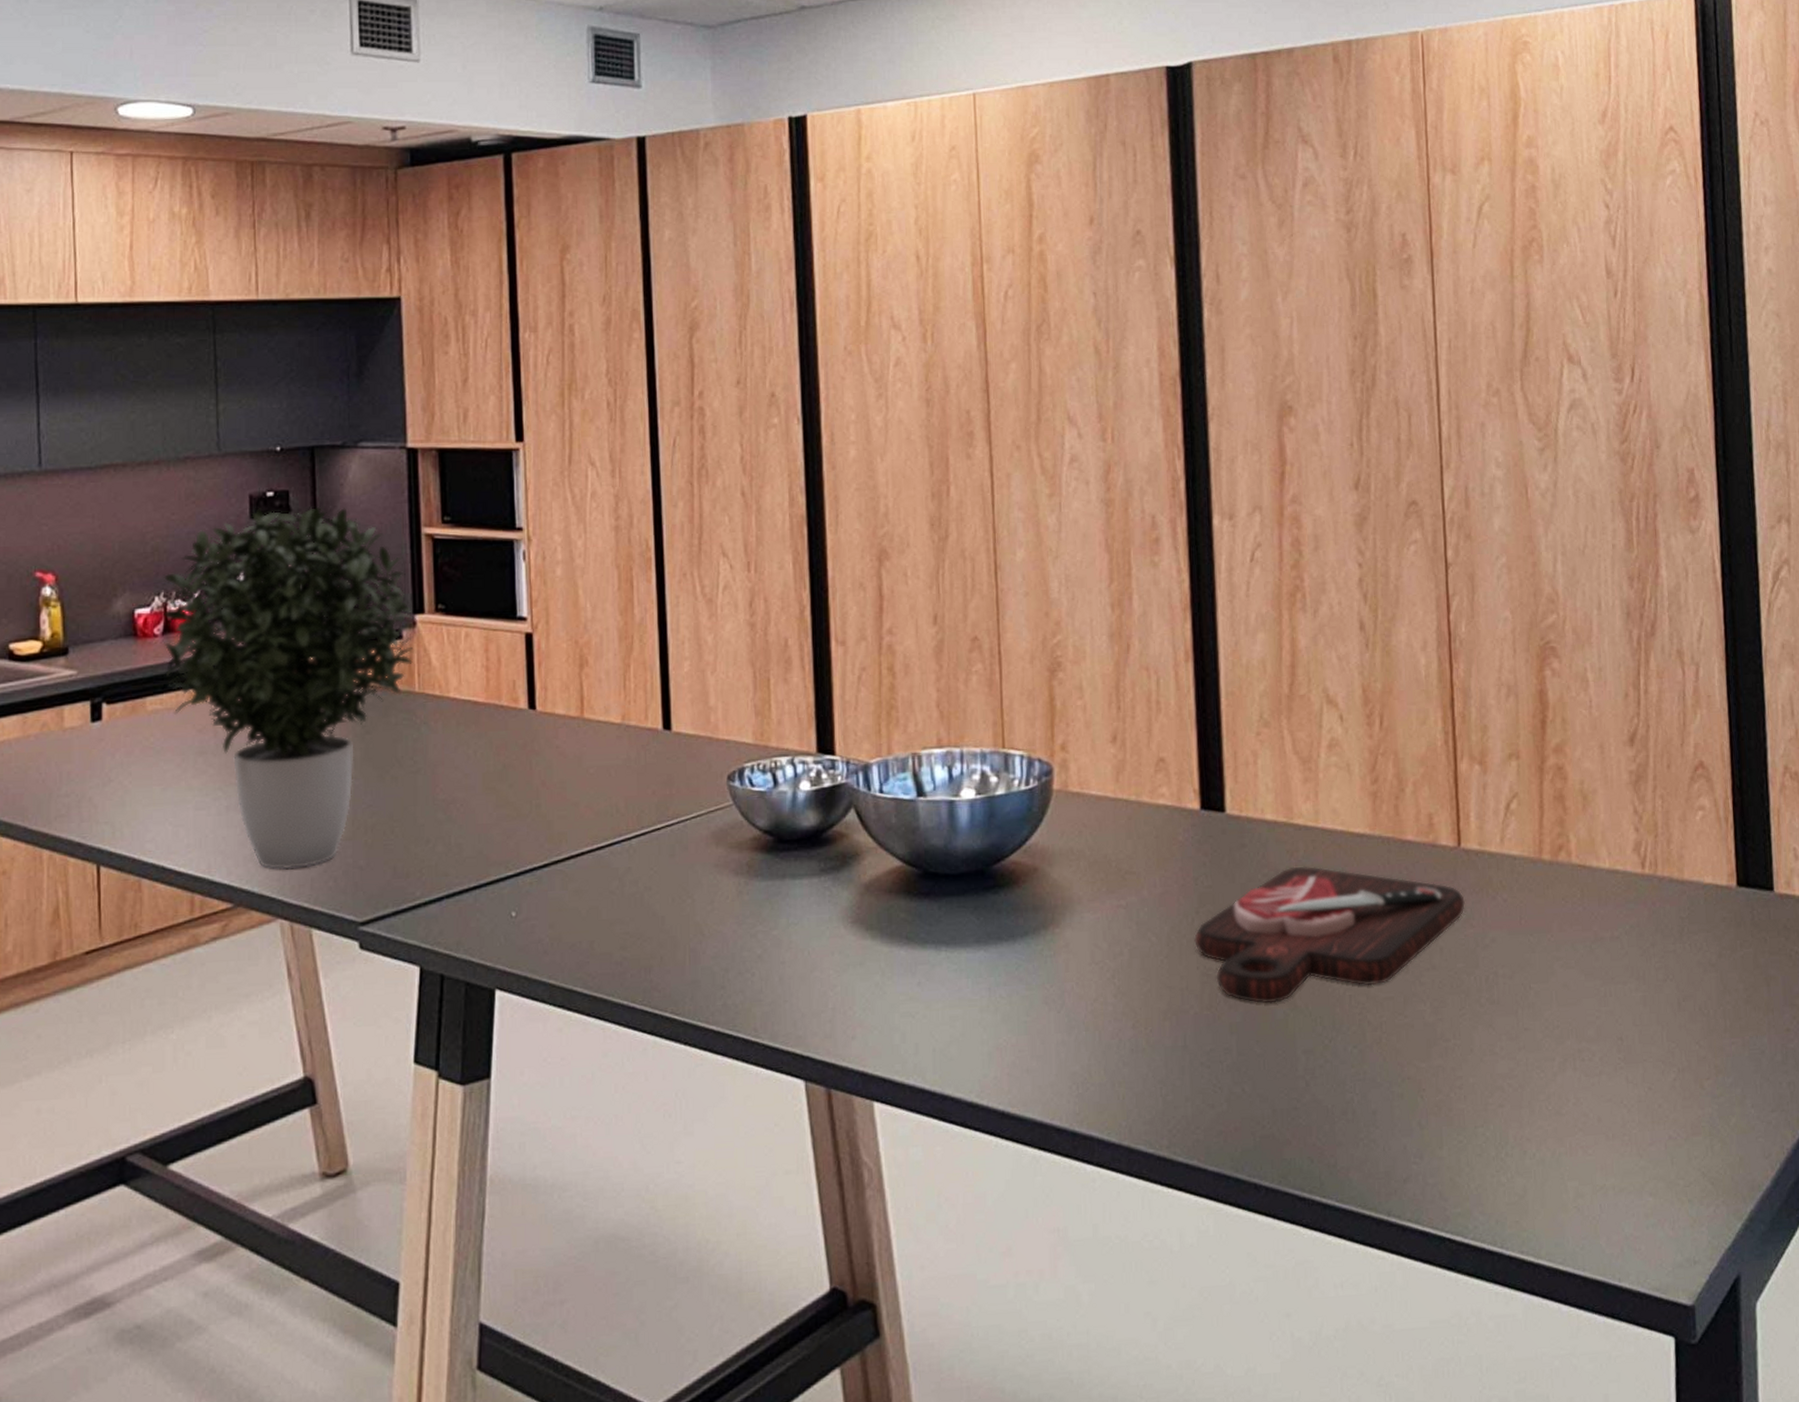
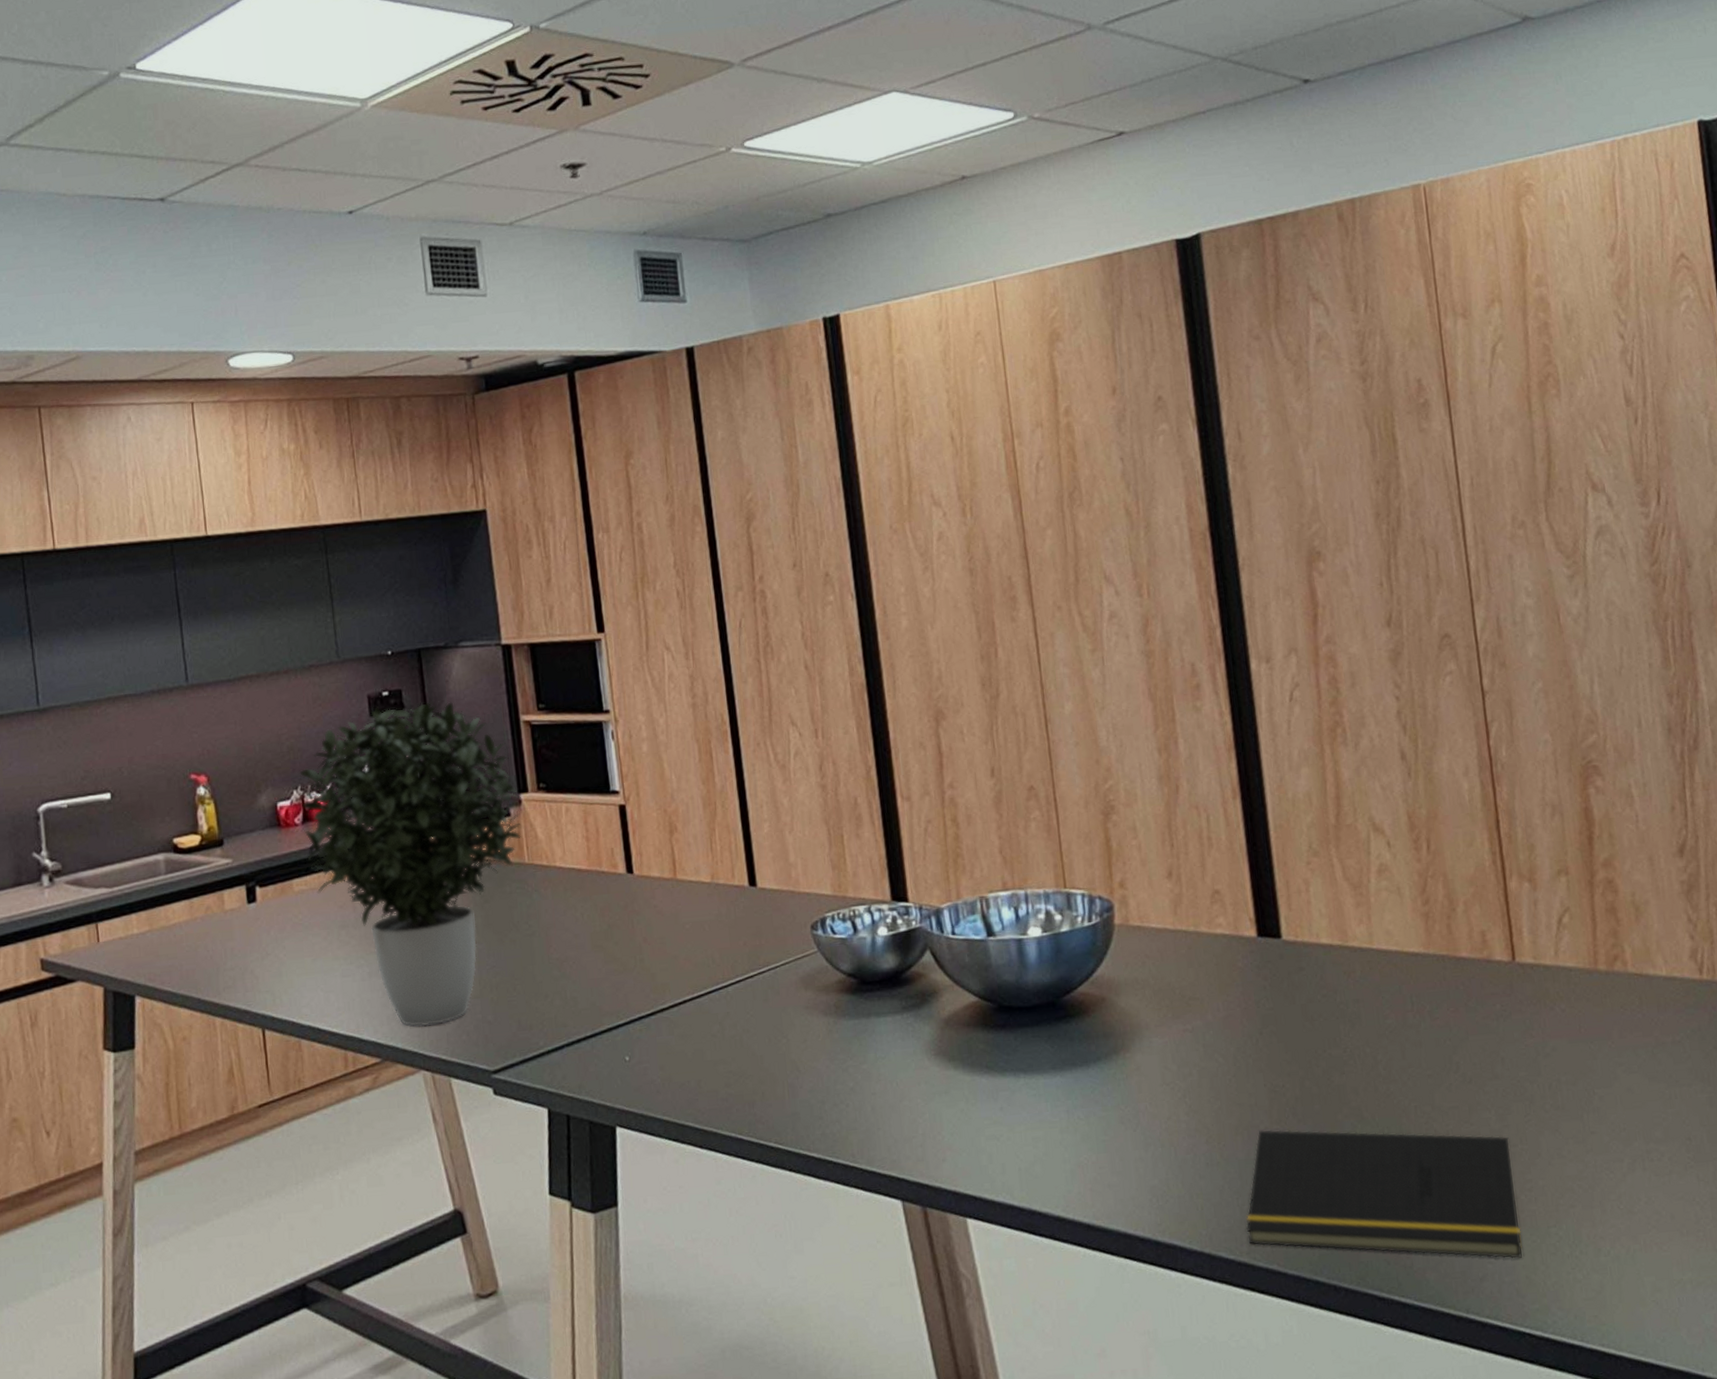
notepad: none [1167,1015,1448,1160] -> present [1246,1129,1522,1259]
cutting board: present [1194,866,1466,1004] -> none [1260,985,1524,1117]

